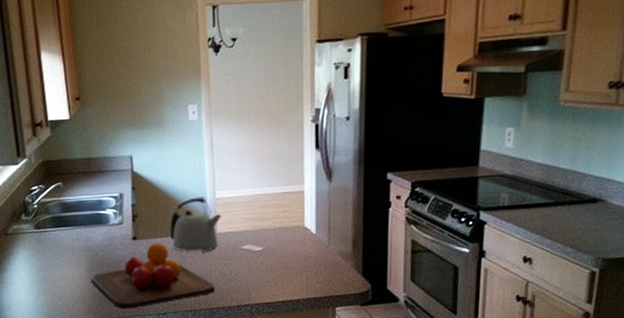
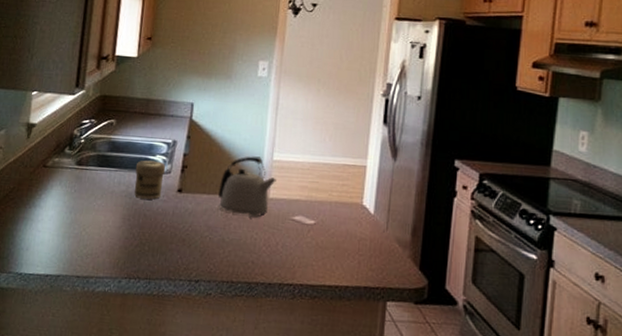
jar: none [89,214,118,250] -> present [134,160,166,200]
chopping board: present [91,242,215,309] -> none [124,199,257,270]

